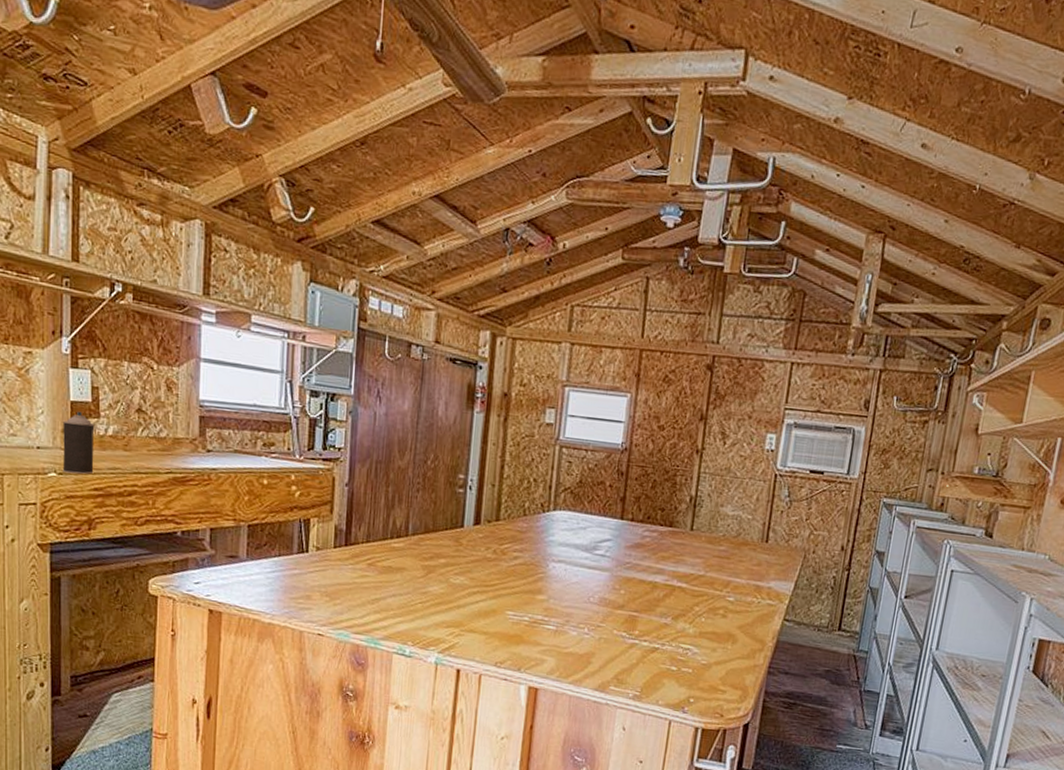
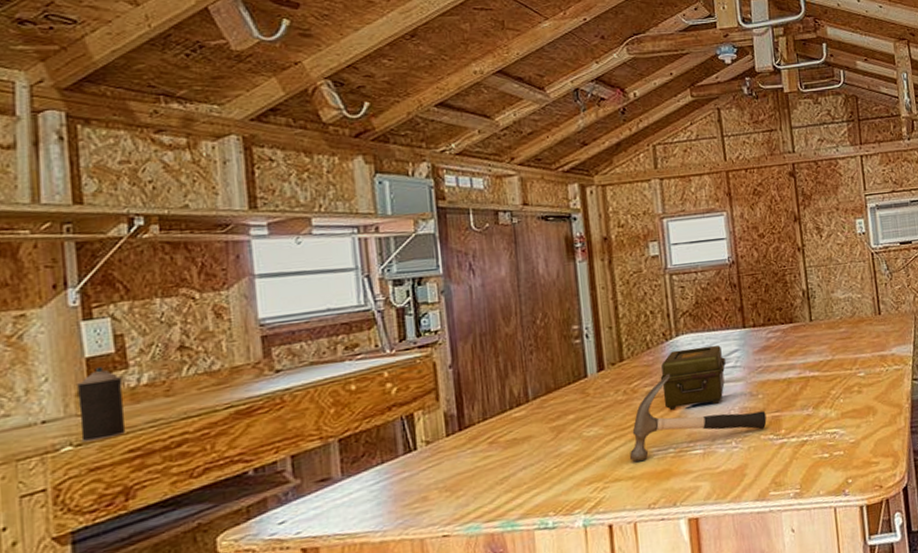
claw hammer: none [486,544,624,625] -> present [629,373,767,462]
ammo box: none [528,524,597,587] -> present [660,345,726,411]

